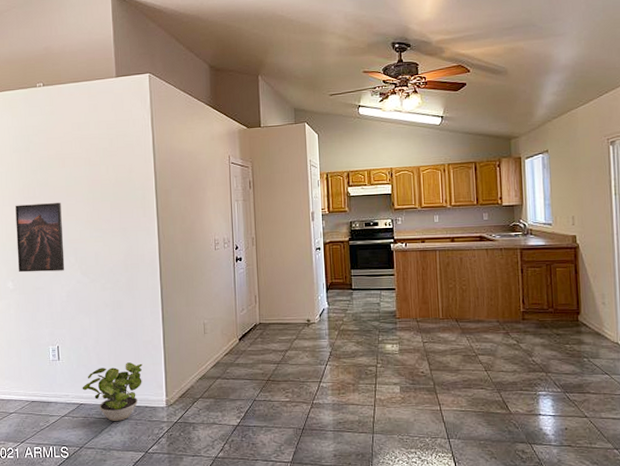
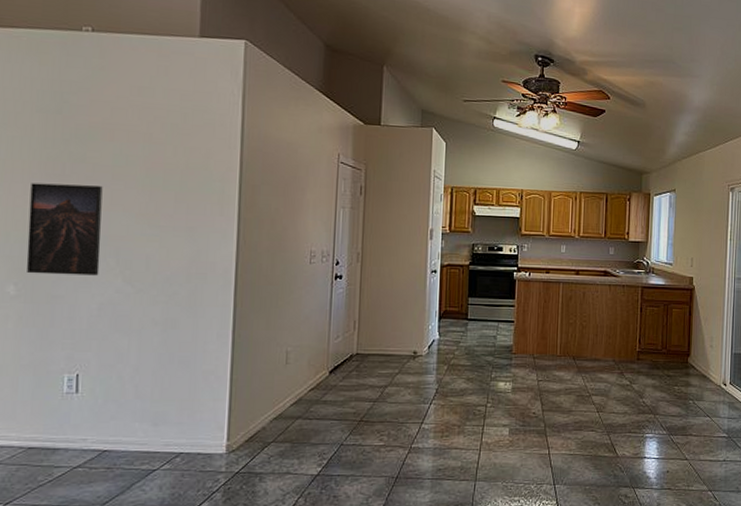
potted plant: present [82,362,143,421] -> none [108,397,199,472]

